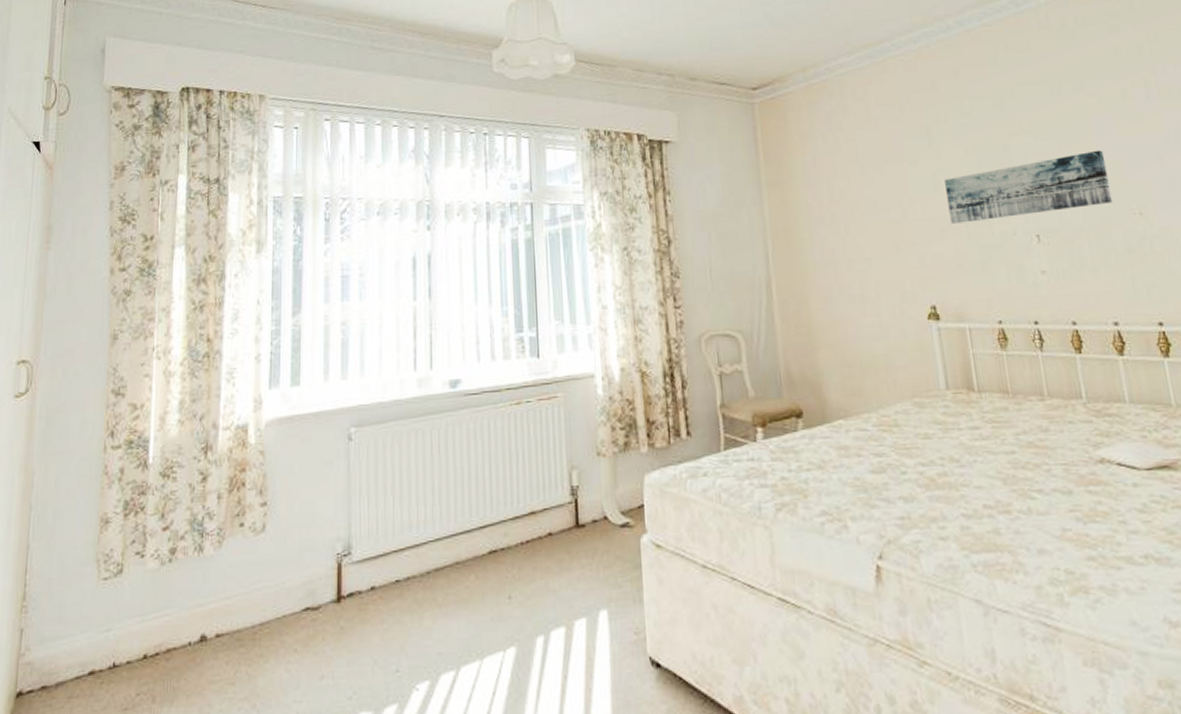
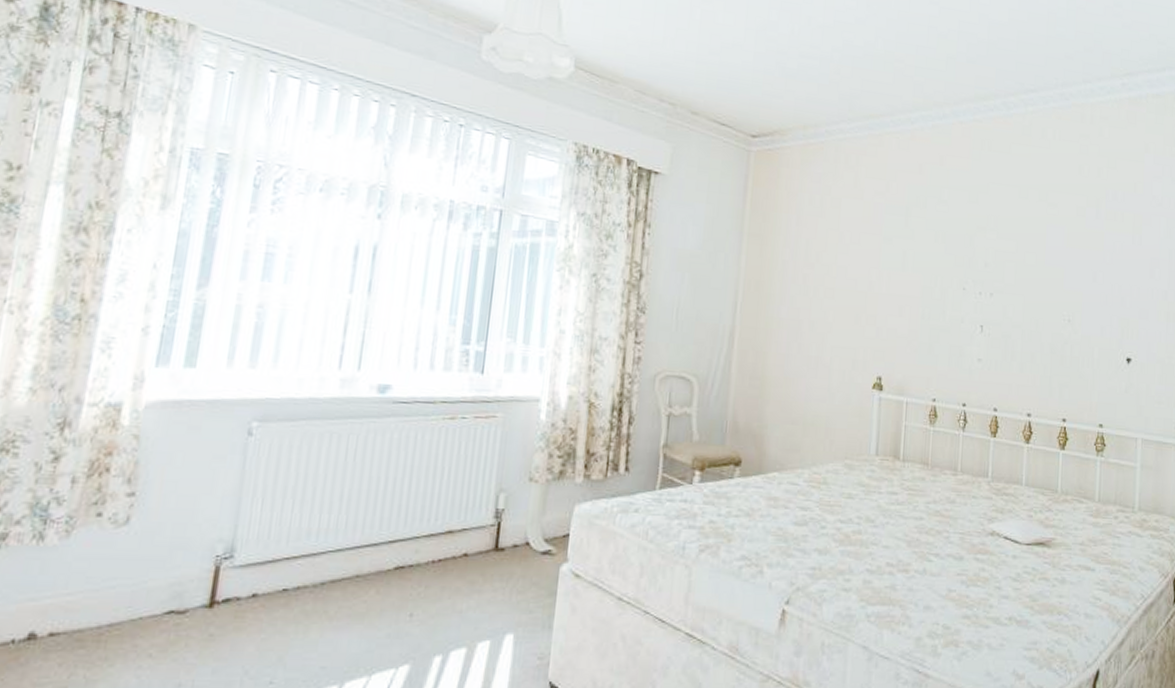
wall art: present [944,150,1113,224] -> none [910,256,1051,308]

